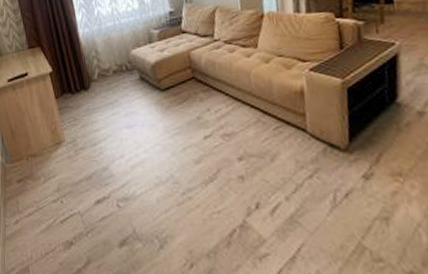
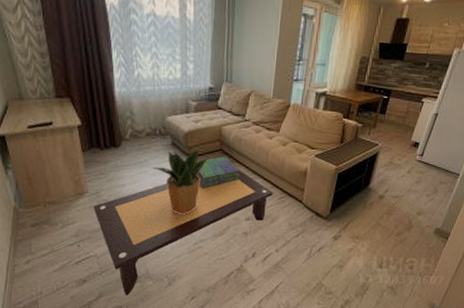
coffee table: none [71,97,266,262] -> present [93,169,273,296]
potted plant: none [124,79,183,158] -> present [153,148,210,214]
stack of books: none [169,84,221,126] -> present [196,156,240,189]

